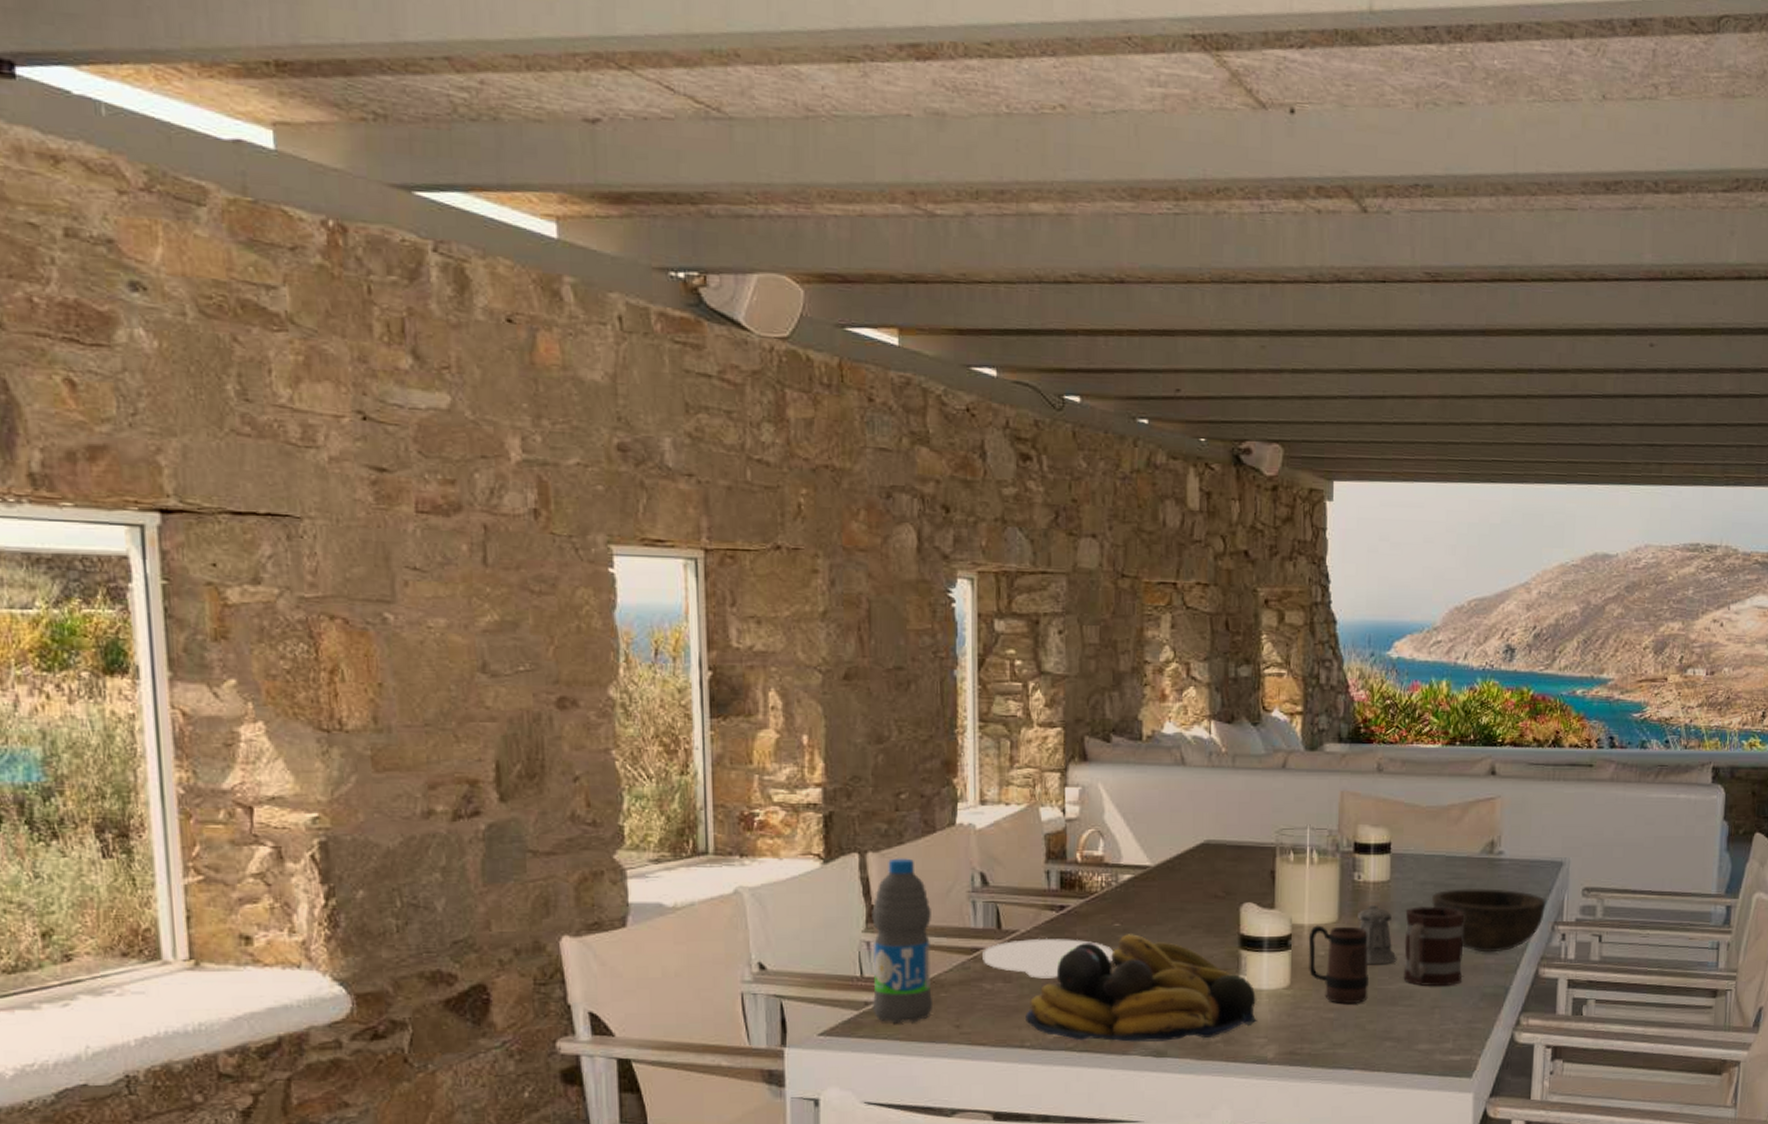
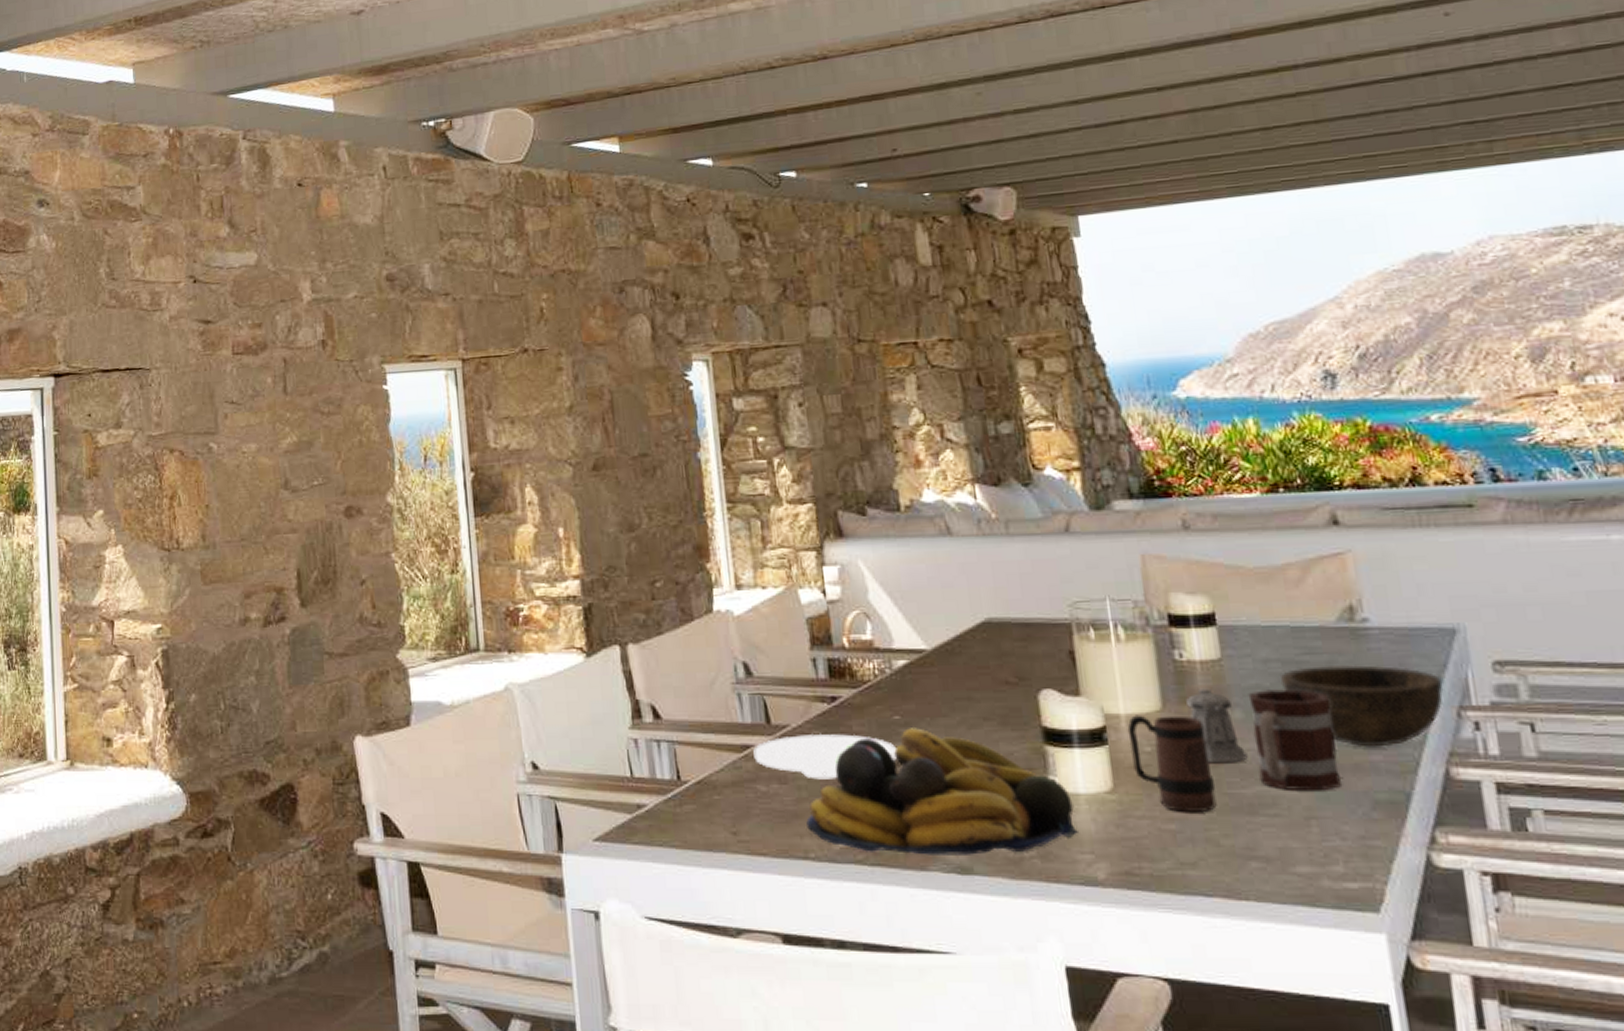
water bottle: present [872,858,934,1024] -> none [637,649,707,829]

